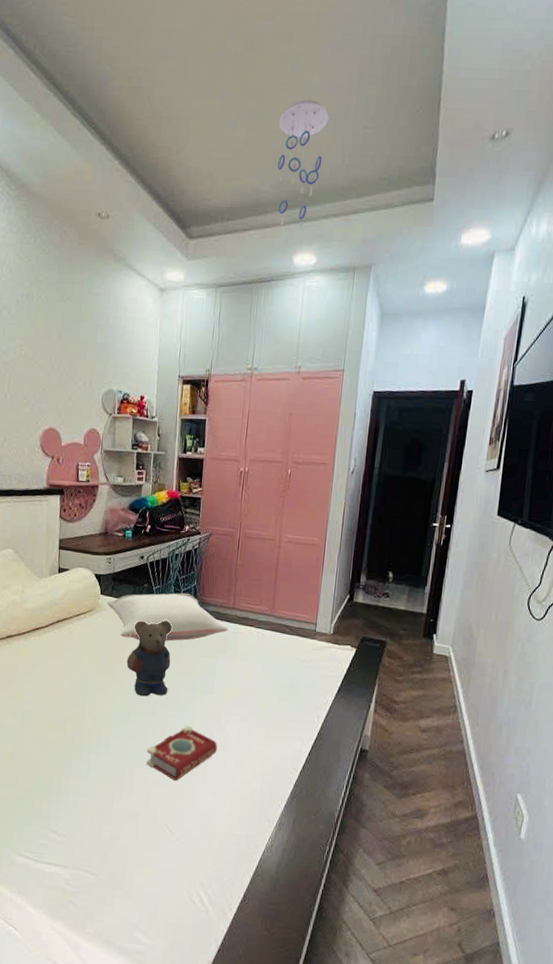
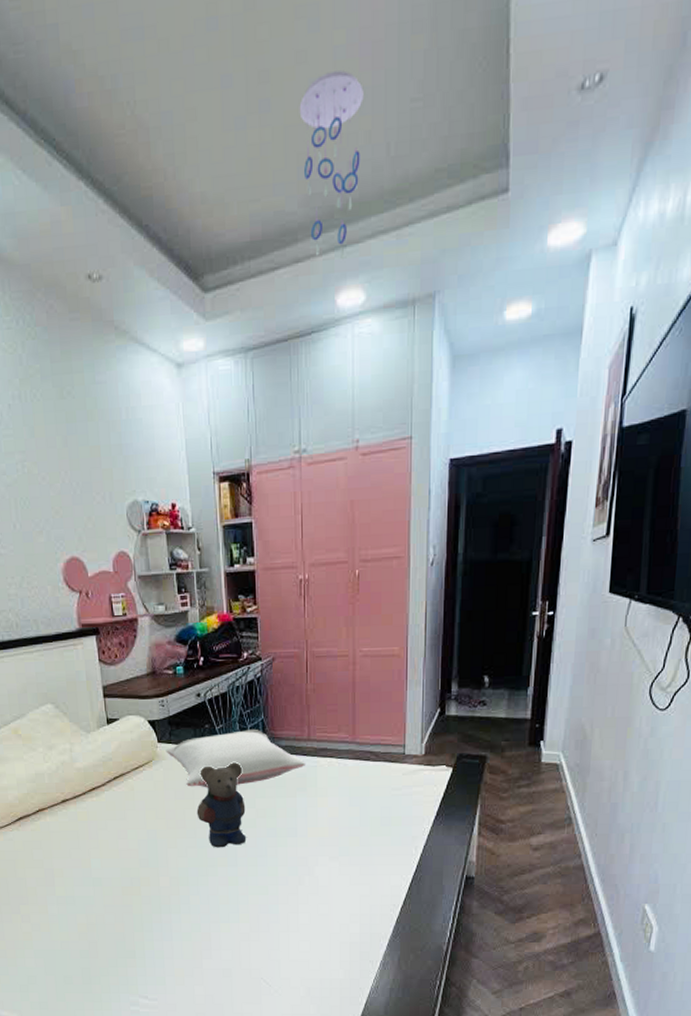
book: present [146,726,217,781] -> none [232,874,307,932]

